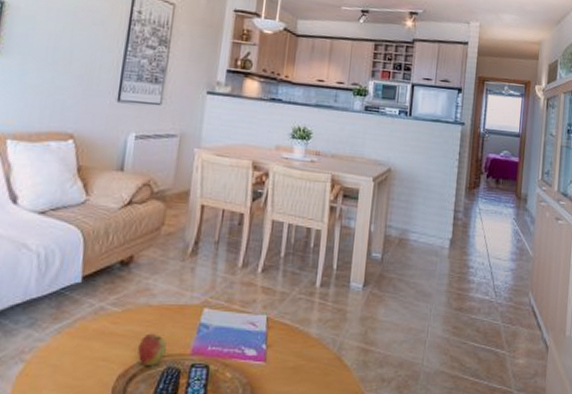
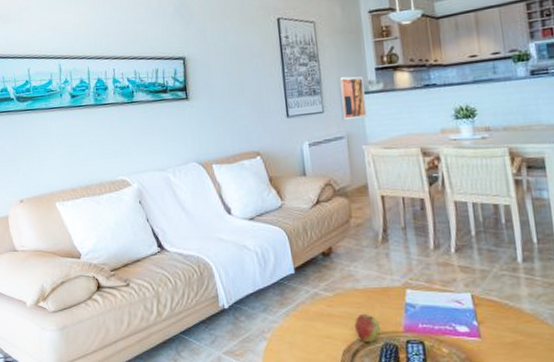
wall art: none [179,71,212,119] -> present [337,76,367,121]

